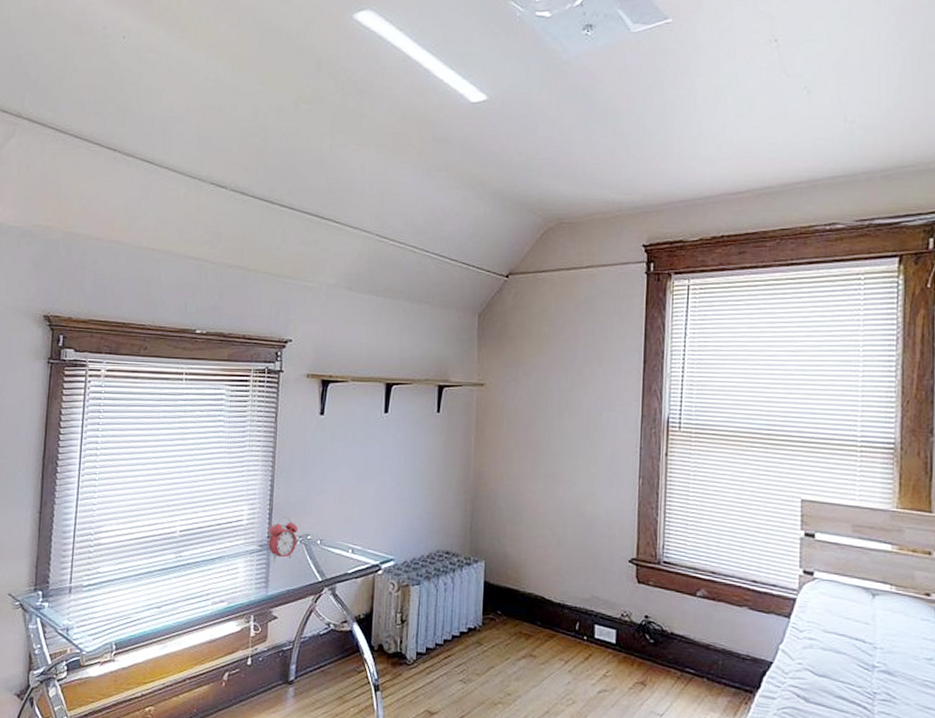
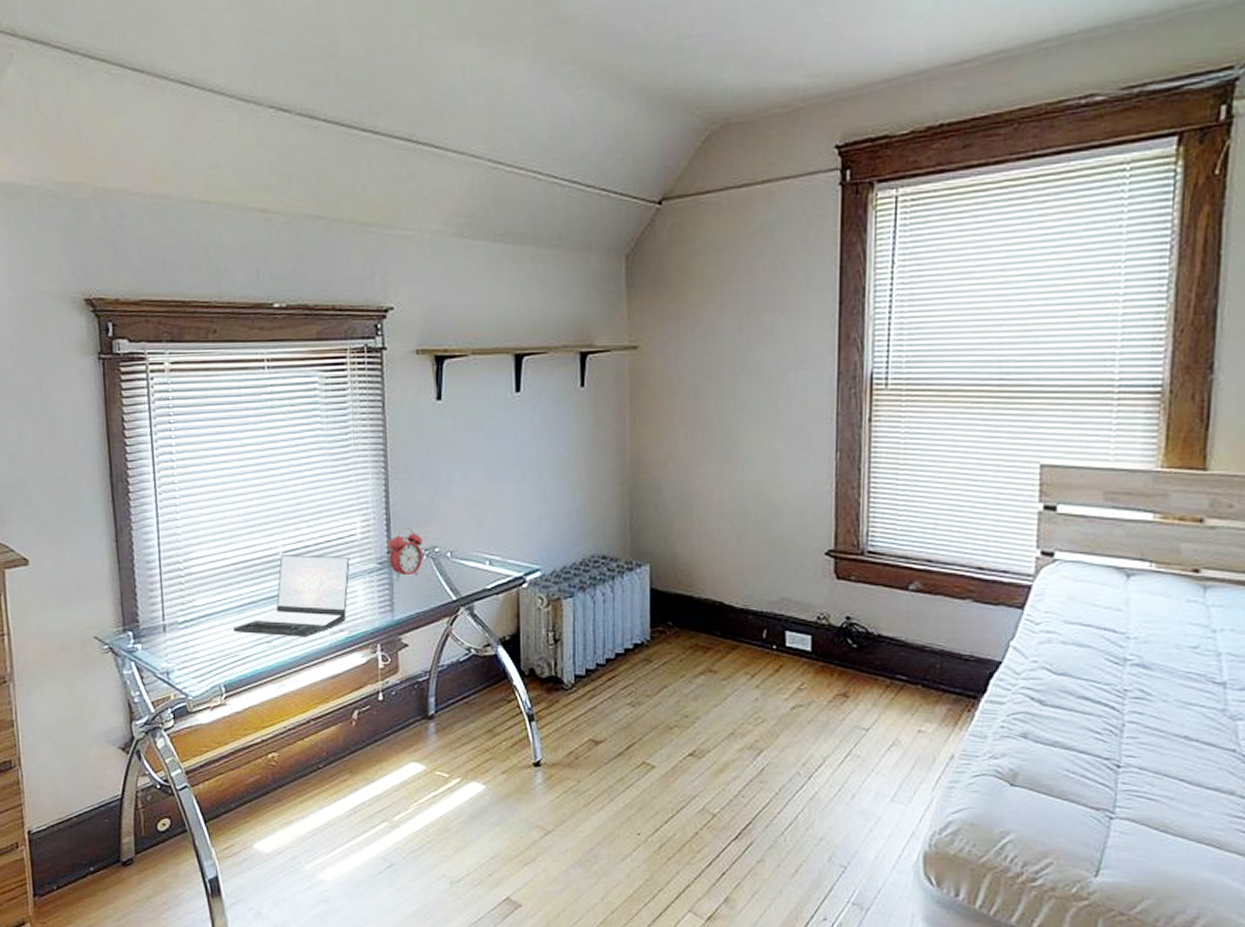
laptop: none [129,533,236,606] -> present [233,555,350,638]

